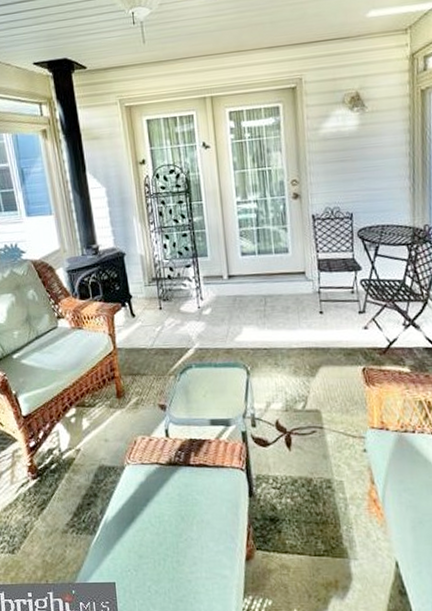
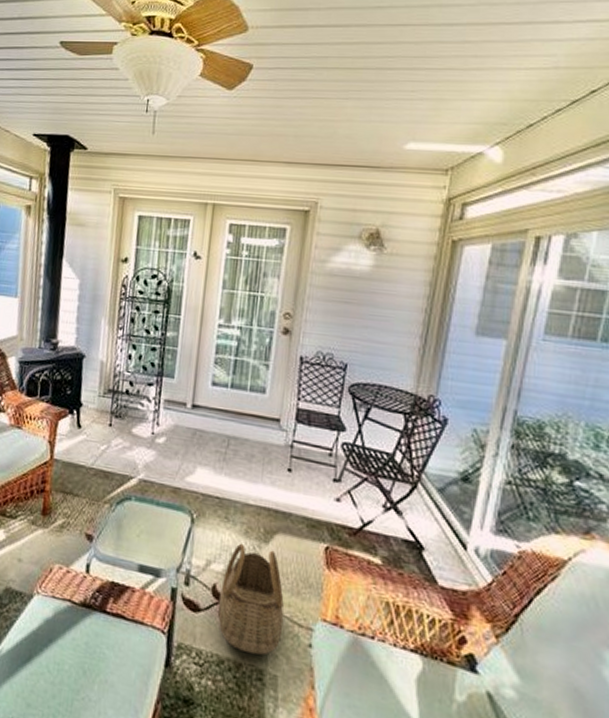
basket: none [282,381,341,468] -> present [218,543,284,655]

